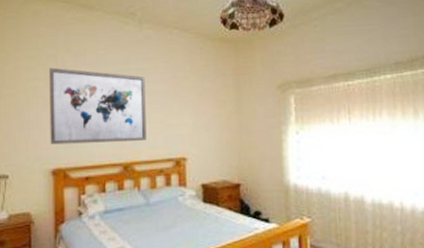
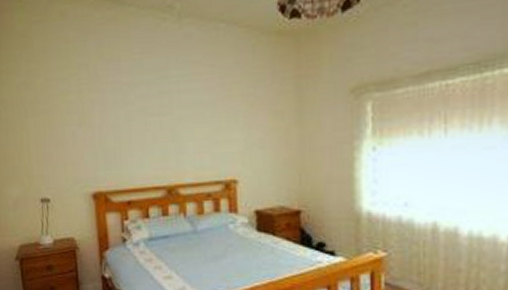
wall art: present [49,67,147,145] -> none [81,78,192,166]

